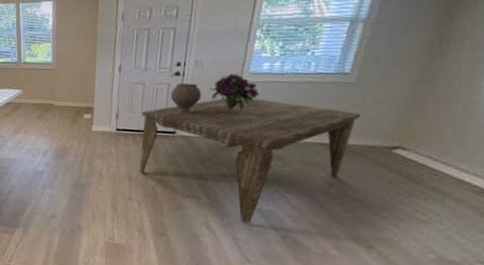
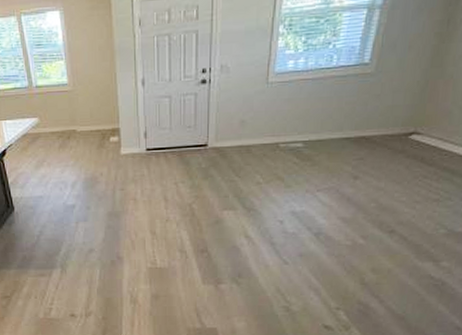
dining table: present [139,98,360,224] -> none [171,99,380,227]
ceramic pot: present [170,83,202,113] -> none [198,90,230,123]
bouquet: present [209,73,260,111] -> none [237,75,287,115]

